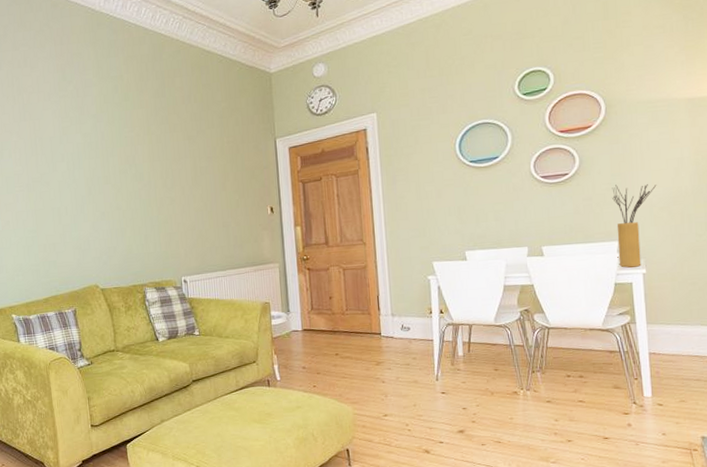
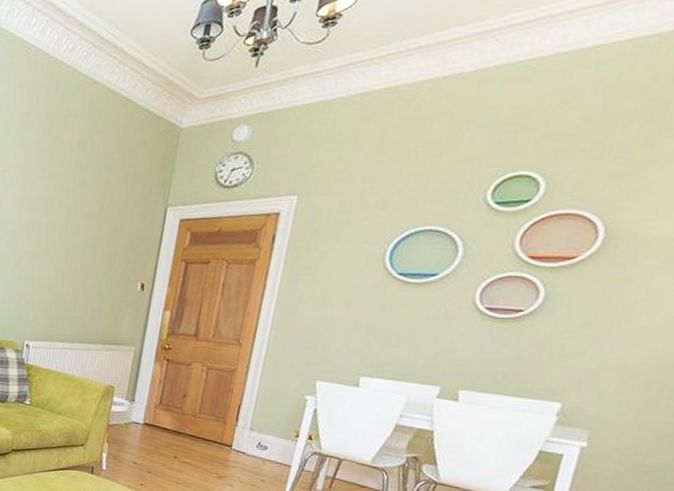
vase: present [612,184,657,268] -> none [553,335,641,438]

